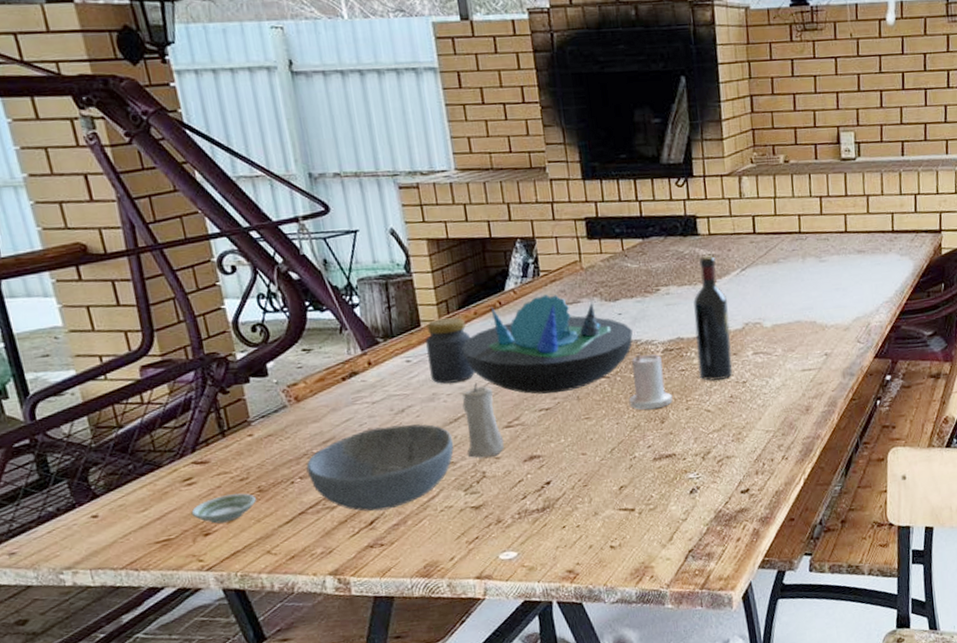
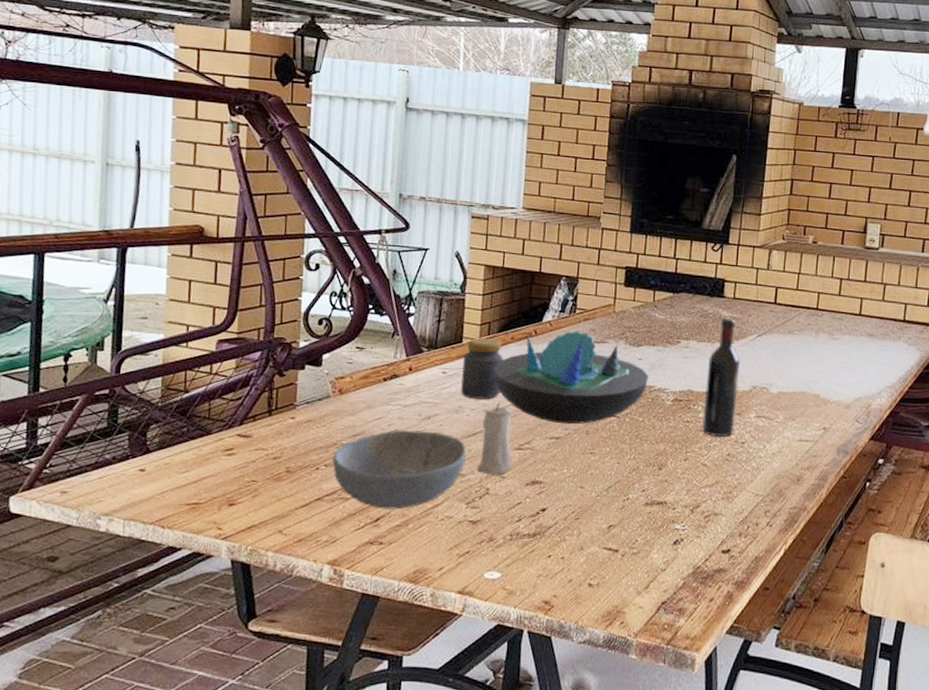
saucer: present [191,493,256,524] -> none [223,470,282,496]
candle: present [628,351,673,410] -> none [632,397,674,455]

